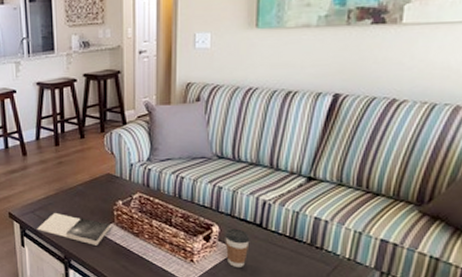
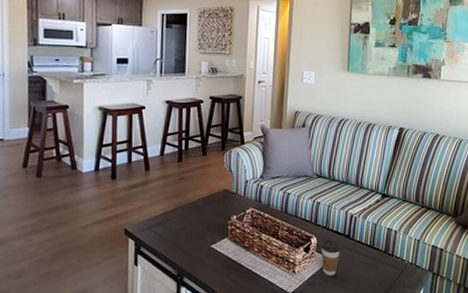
book: present [37,213,112,246] -> none [152,229,226,261]

